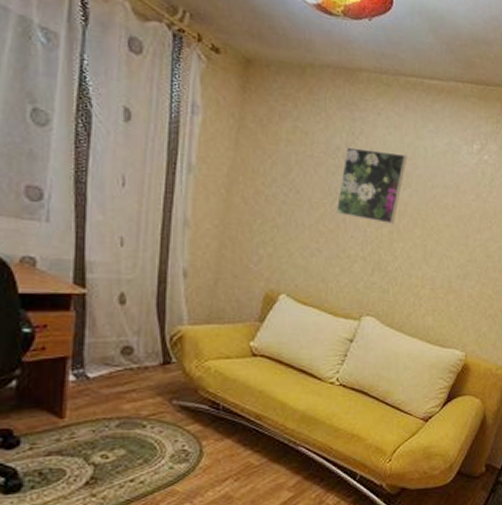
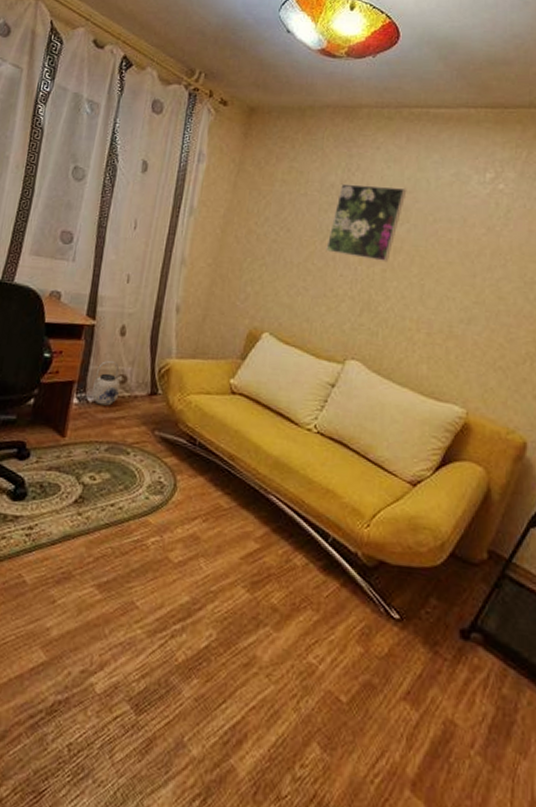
teapot: none [91,332,129,380] -> present [91,361,124,406]

